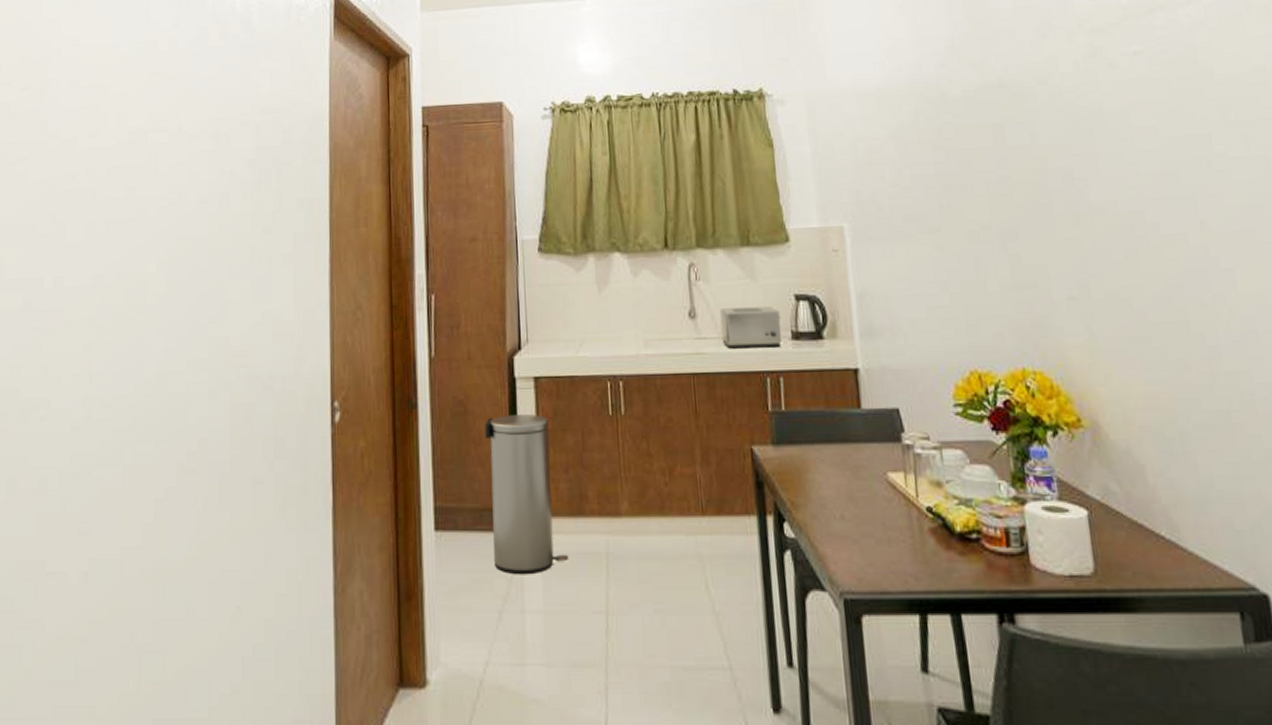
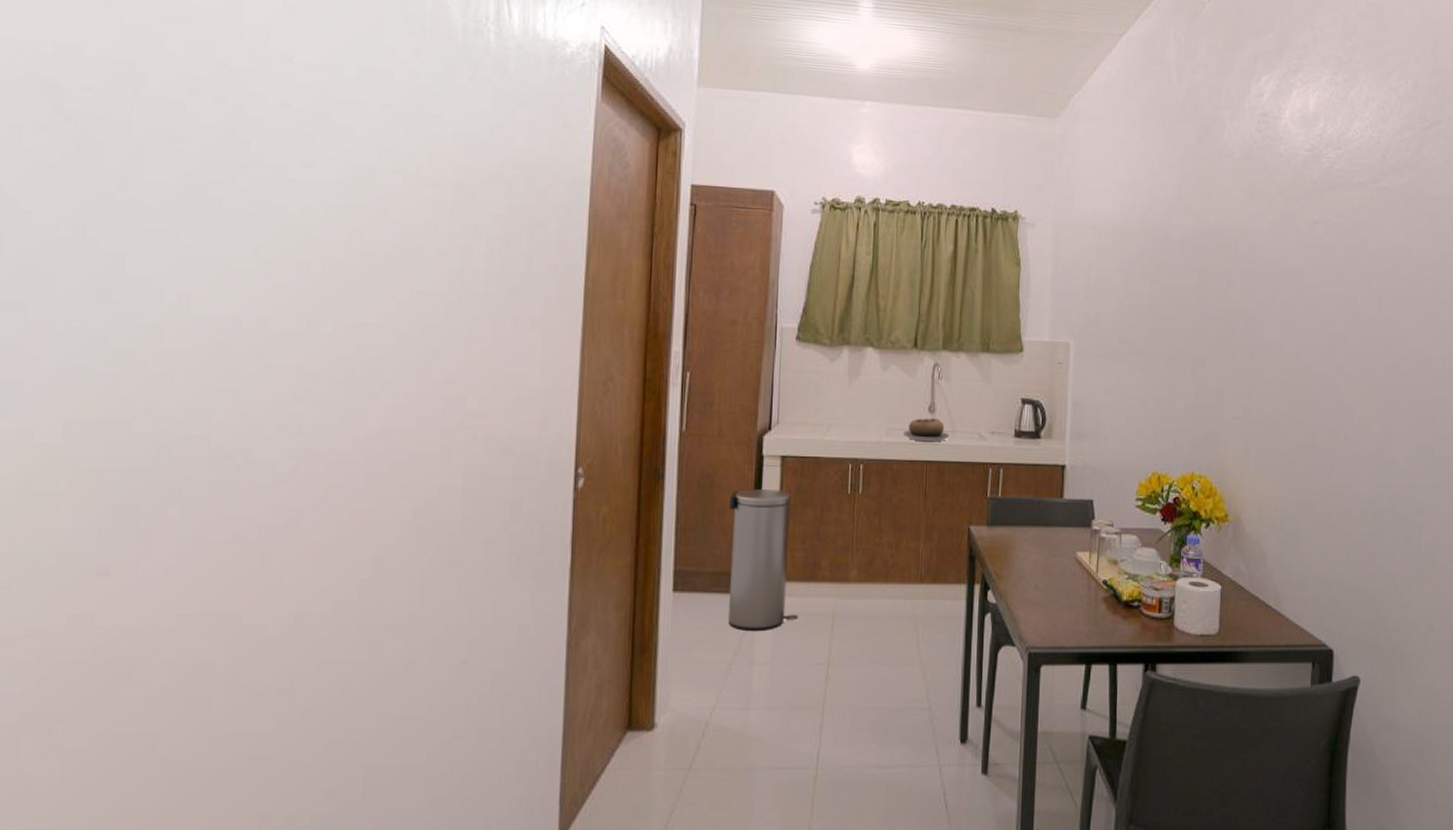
bread: none [663,324,716,352] -> present [903,418,949,442]
toaster: present [719,306,782,349] -> none [955,406,1007,443]

